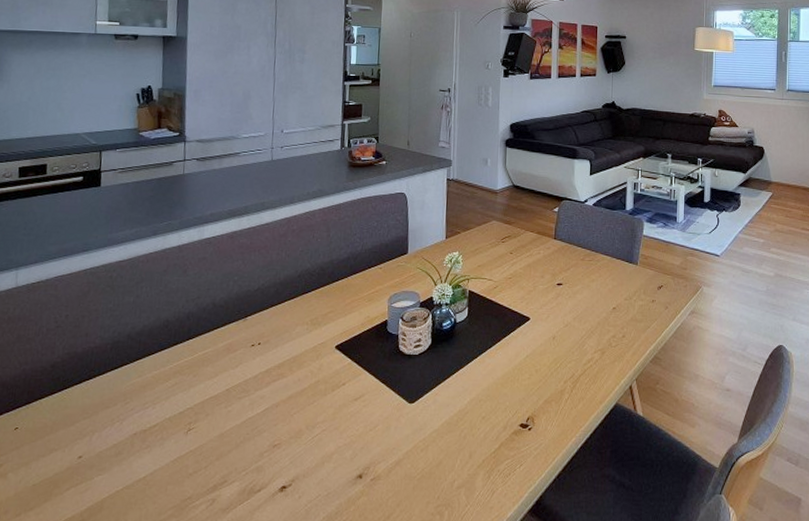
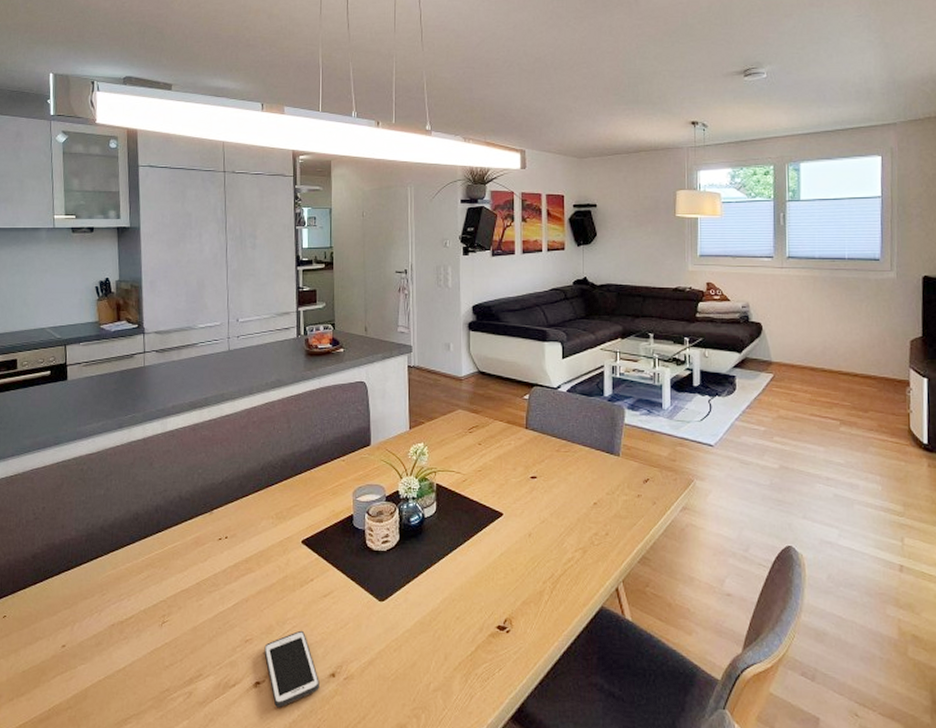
cell phone: none [292,433,346,512] -> present [264,630,319,708]

